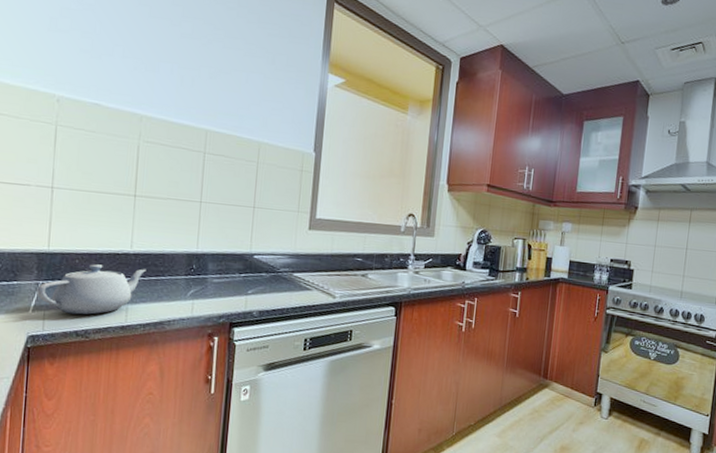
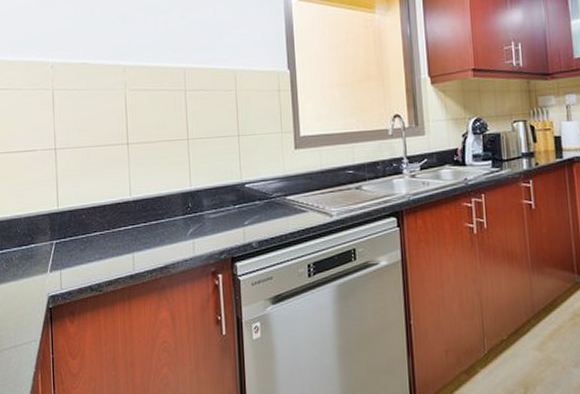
teapot: present [35,264,146,315] -> none [51,214,146,270]

